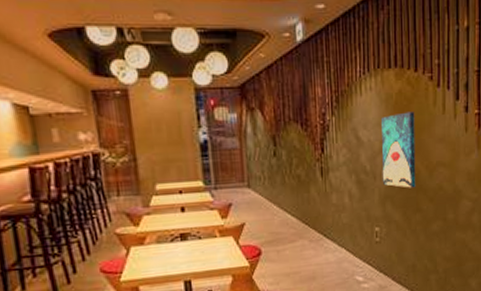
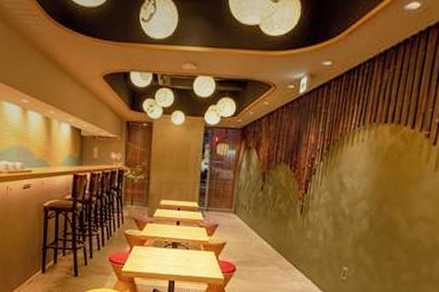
wall art: present [382,111,416,188] -> none [359,165,404,237]

